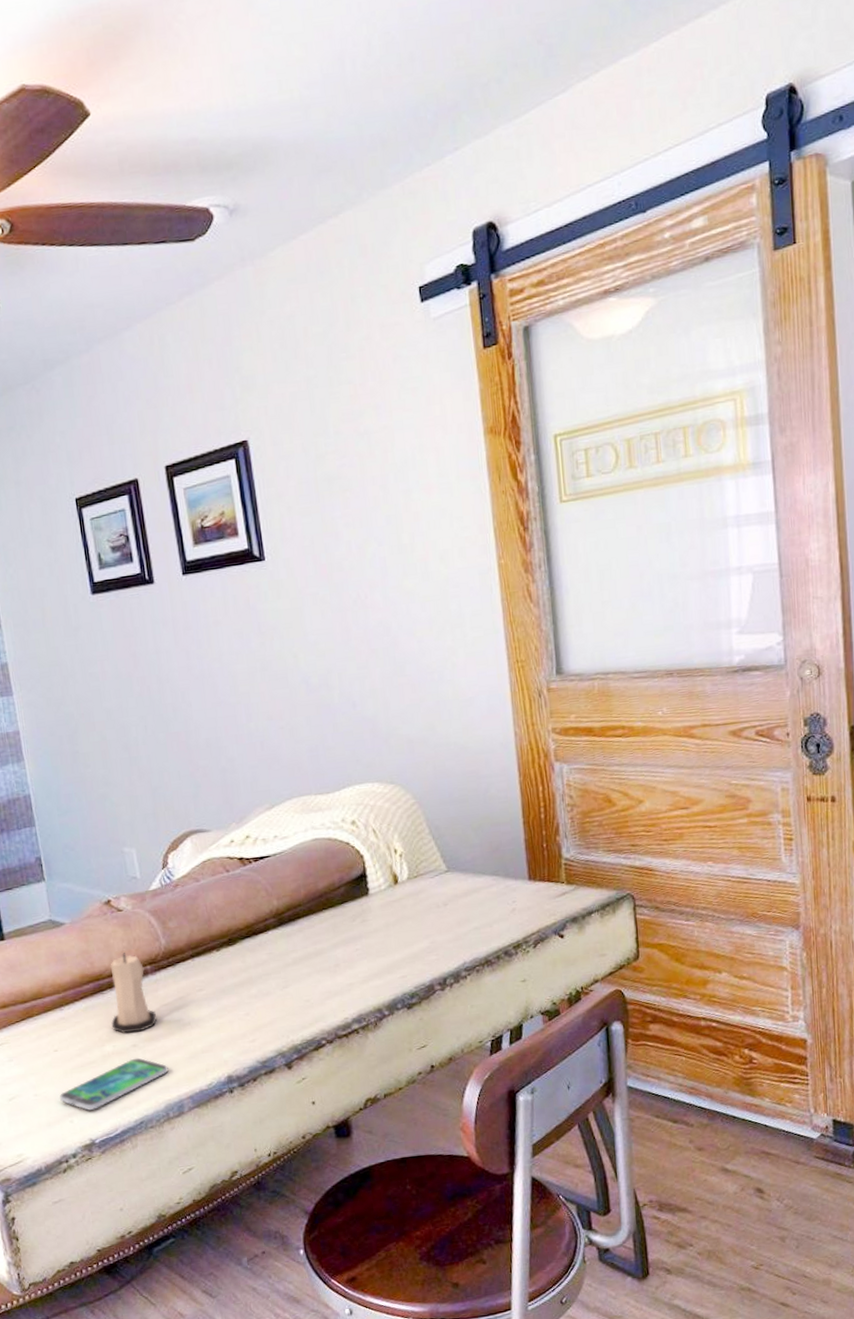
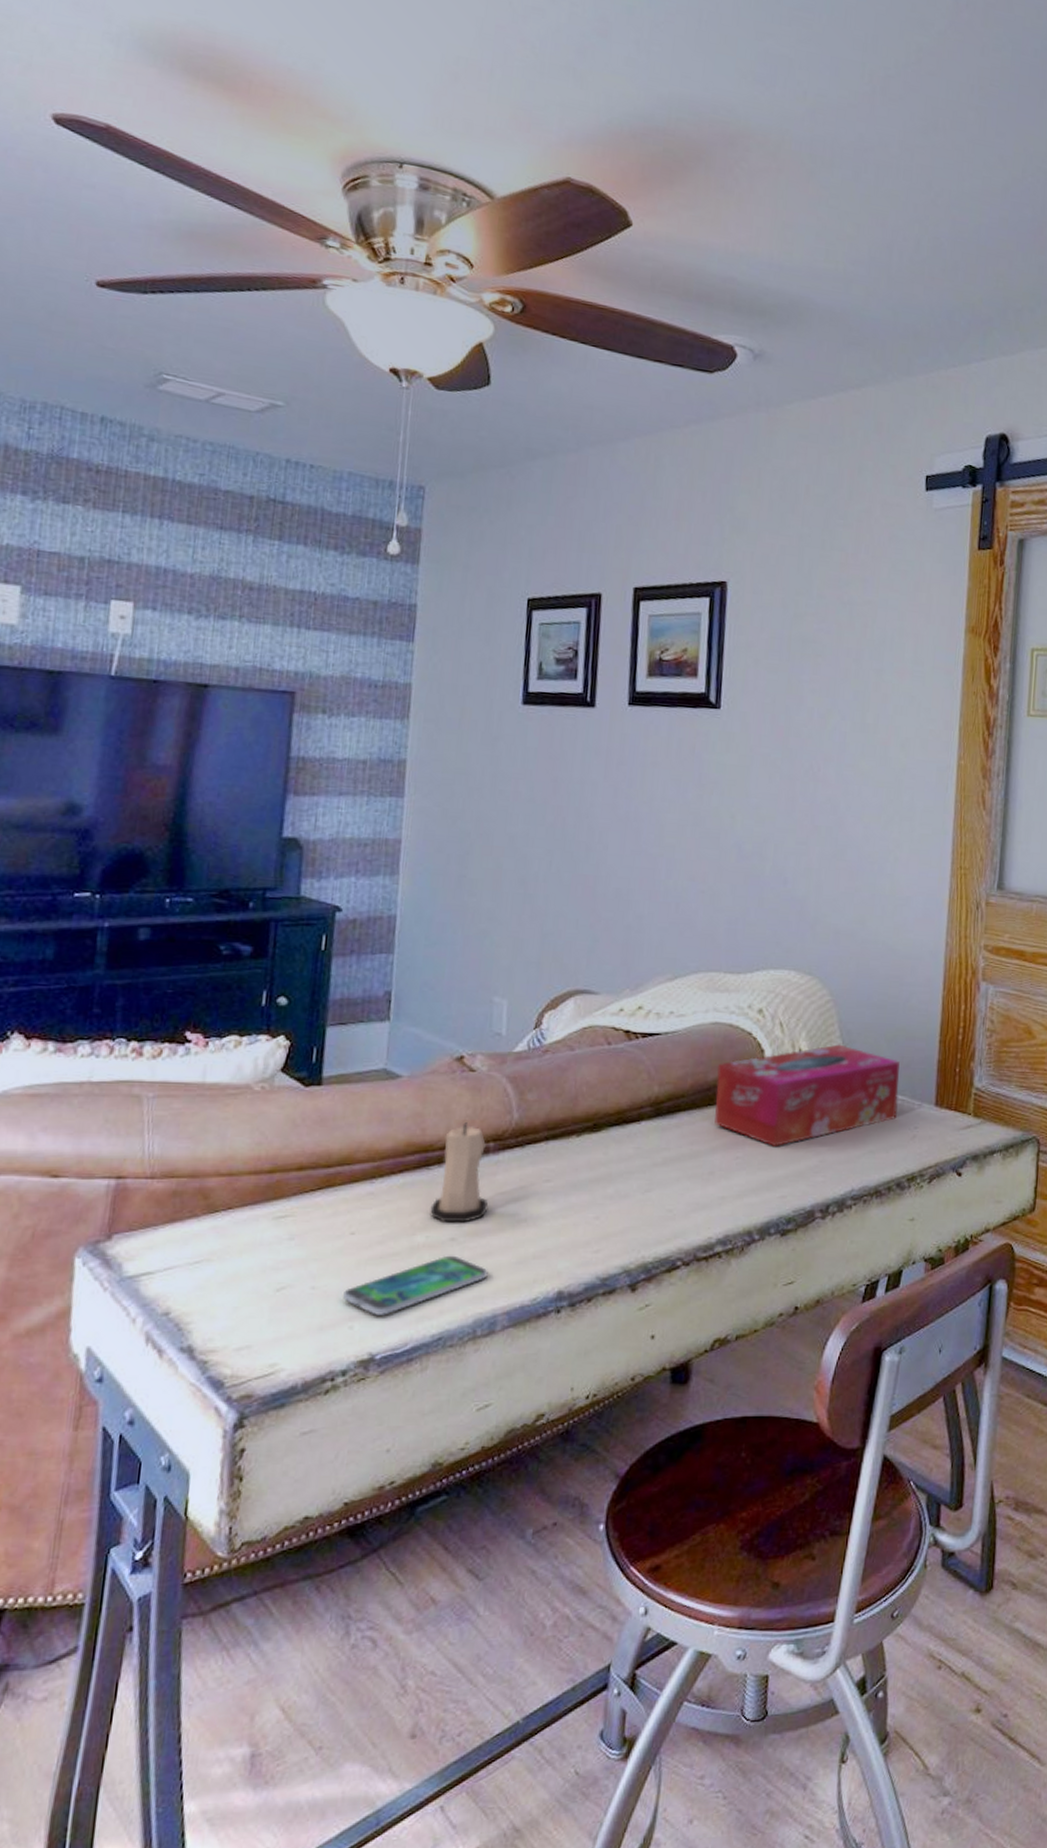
tissue box: none [324,840,494,937] -> present [714,1044,900,1148]

